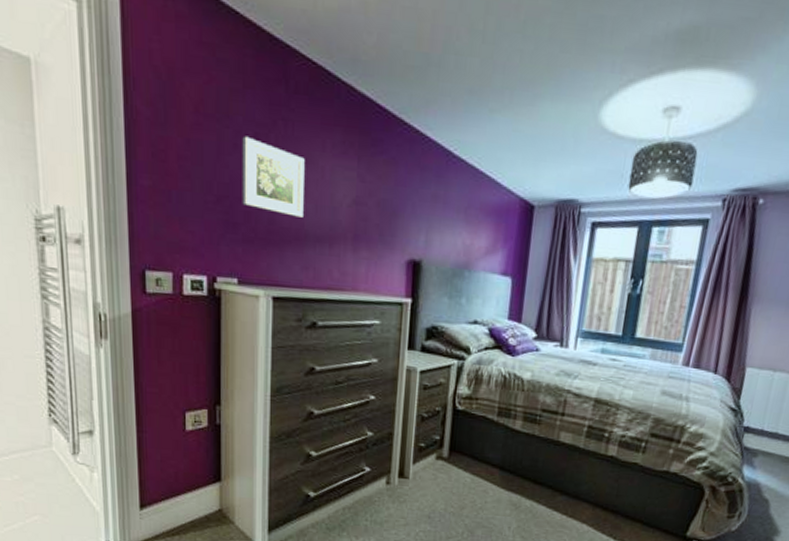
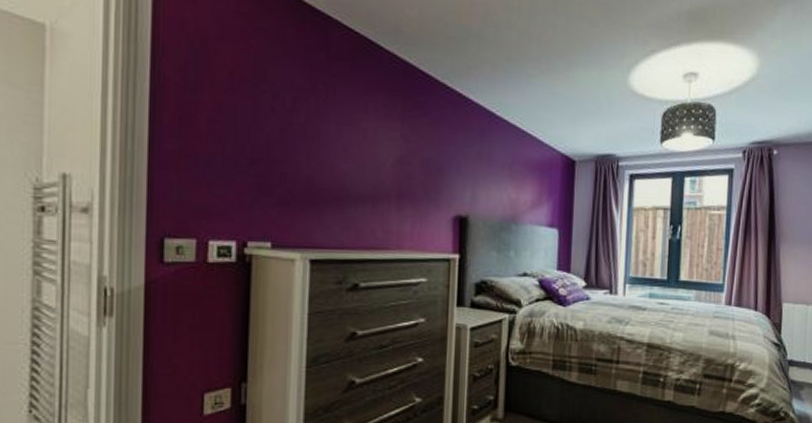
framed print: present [242,136,305,218] -> none [278,100,346,178]

